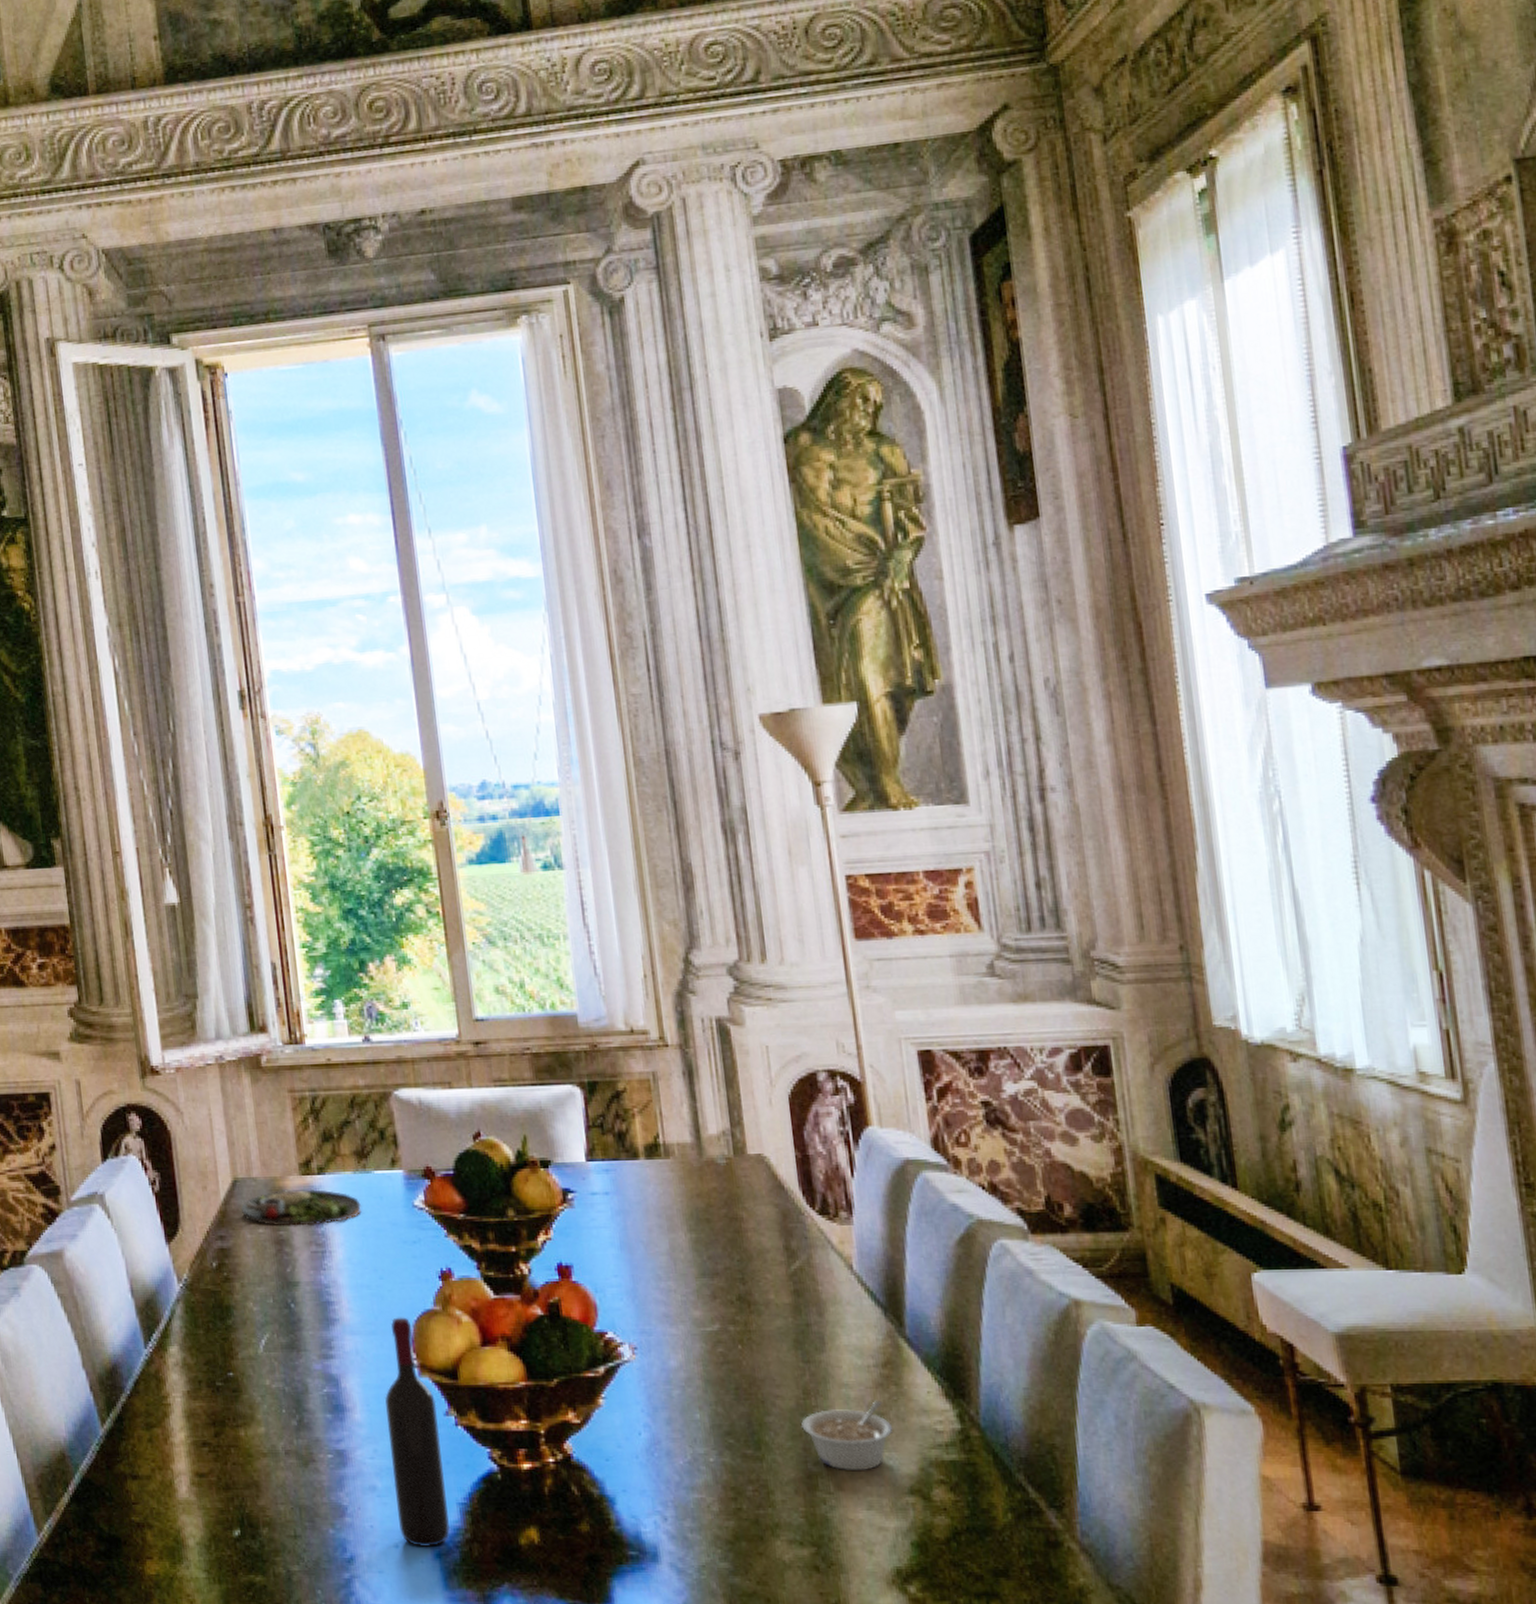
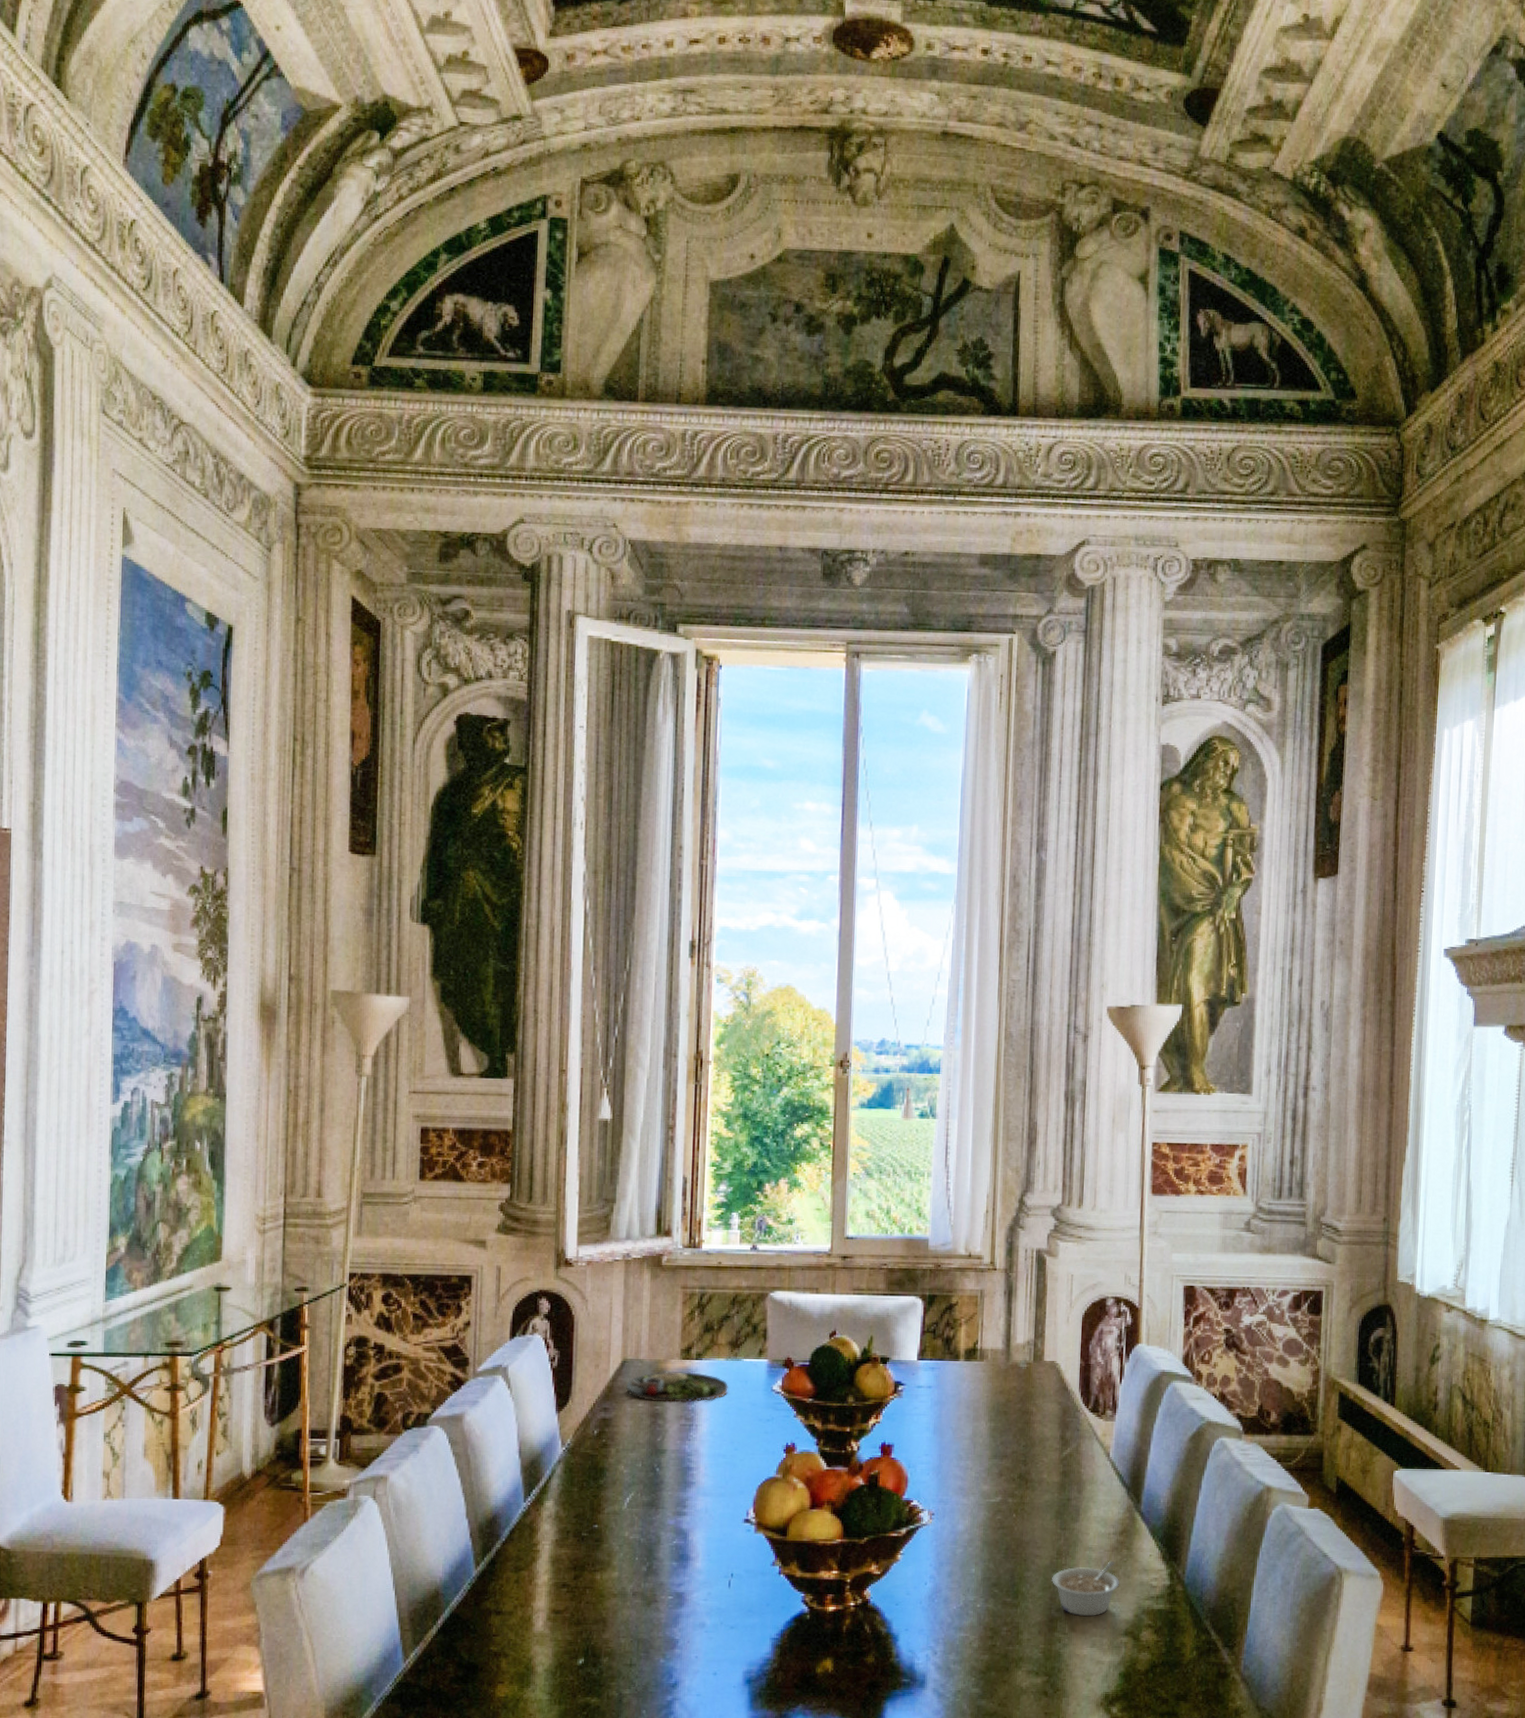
wine bottle: present [385,1317,451,1548] -> none [720,1482,766,1675]

